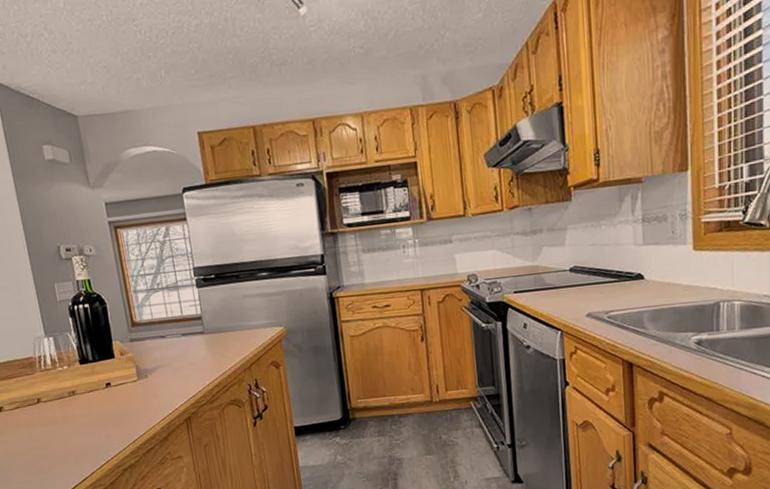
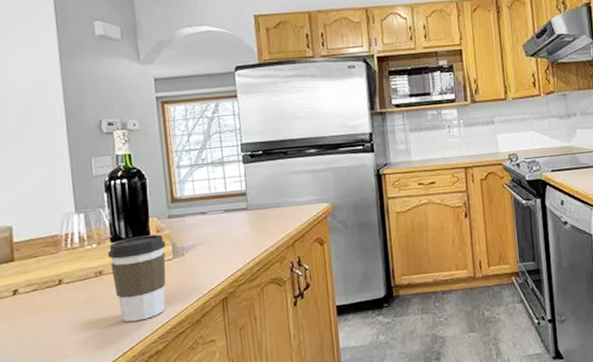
coffee cup: none [78,357,134,438] -> present [108,234,166,322]

